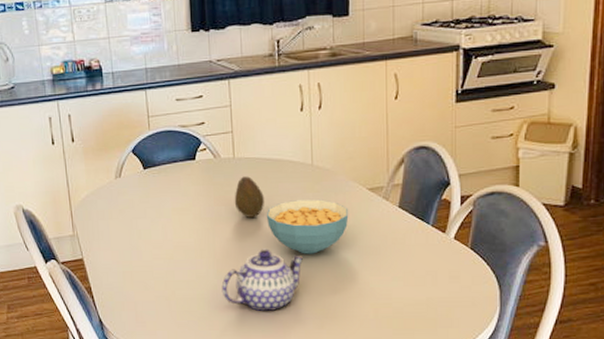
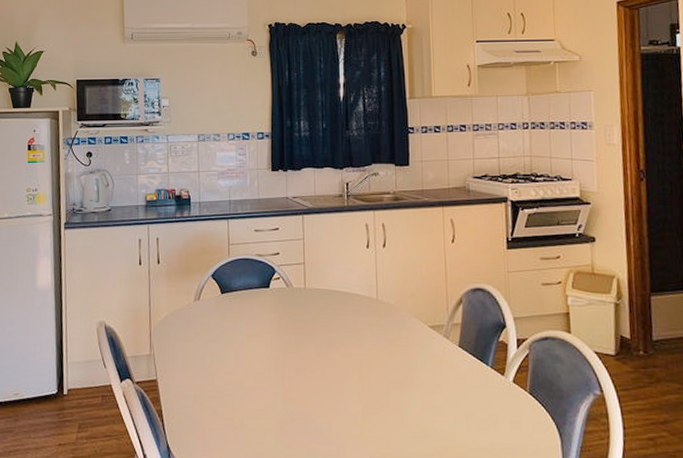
teapot: present [221,249,303,311] -> none [289,380,368,447]
fruit: present [234,176,264,218] -> none [304,307,332,348]
cereal bowl: present [266,199,349,254] -> none [333,333,412,389]

